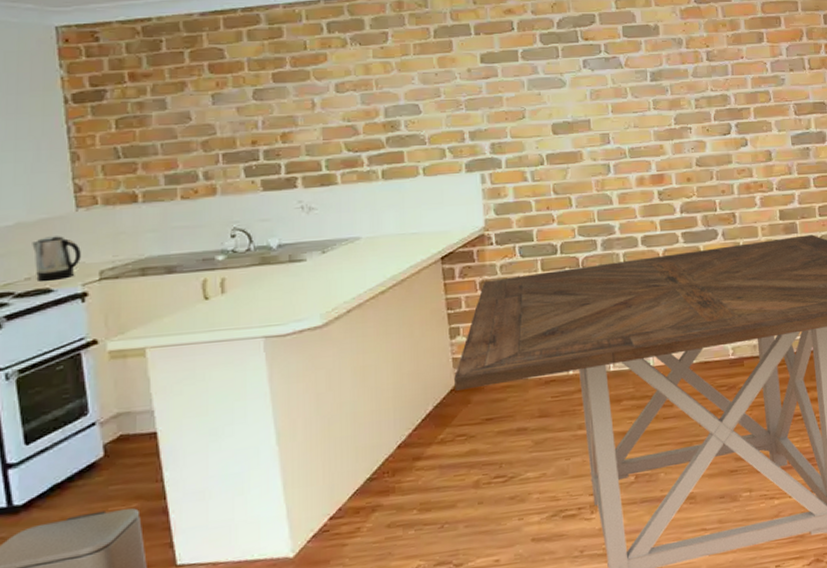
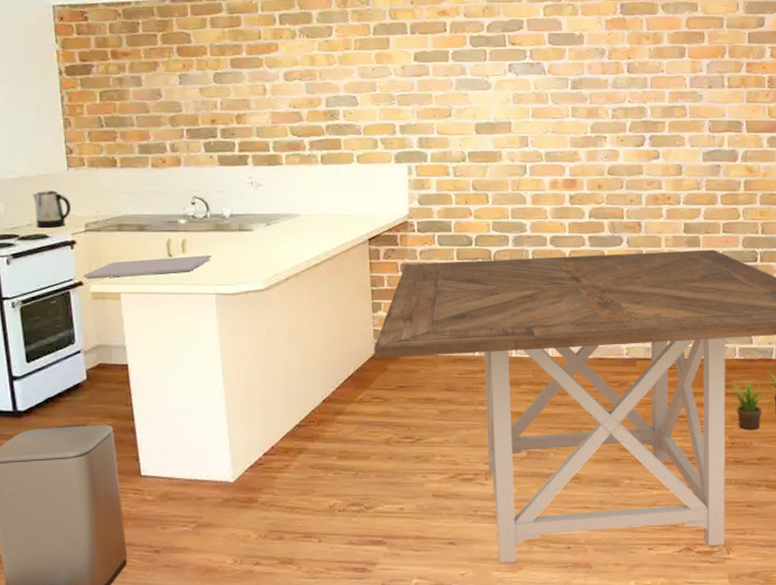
cutting board: none [98,293,257,337] -> present [83,255,211,280]

